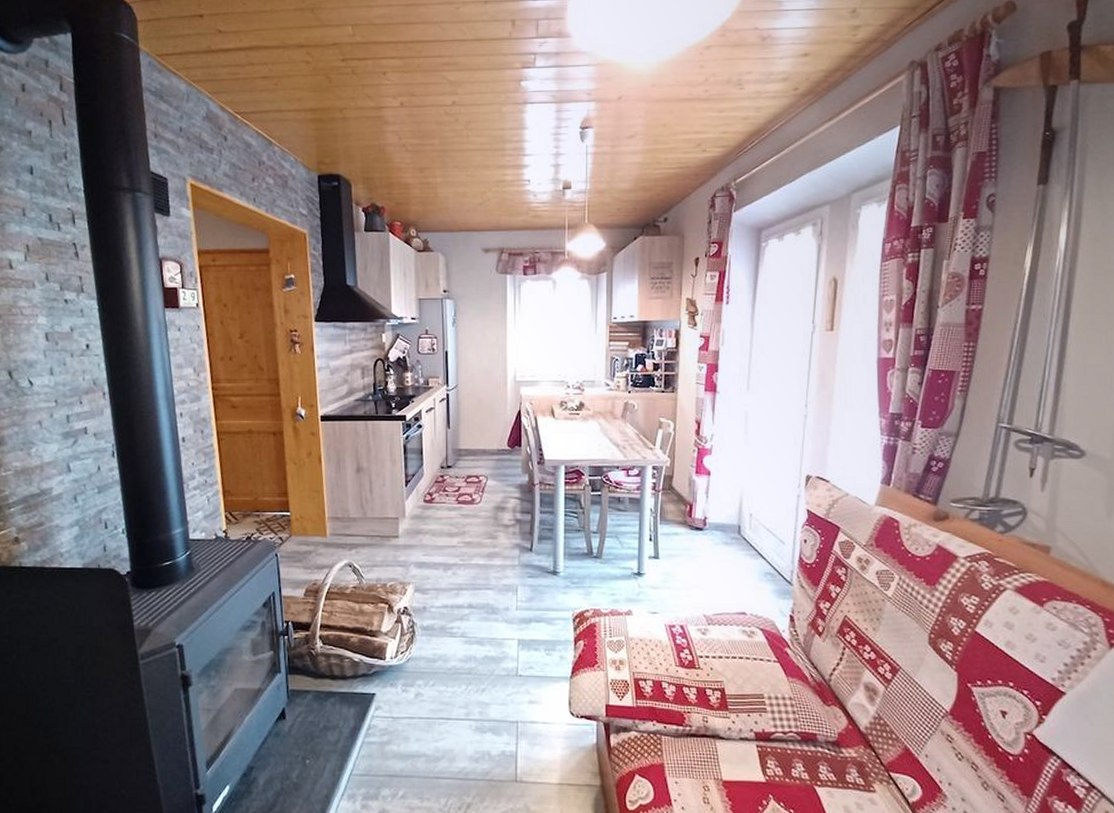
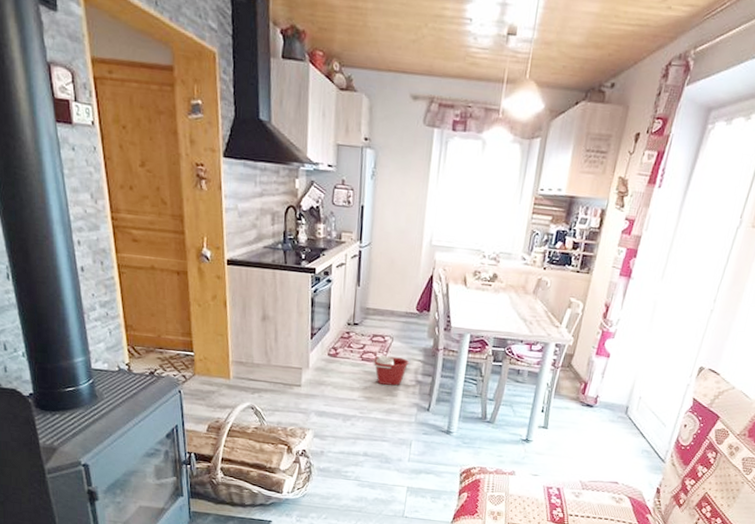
bucket: none [469,496,506,527] -> present [372,355,410,386]

